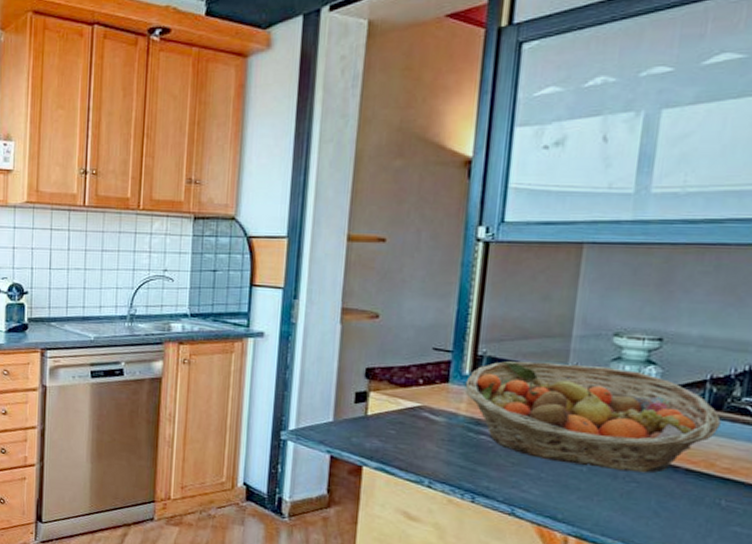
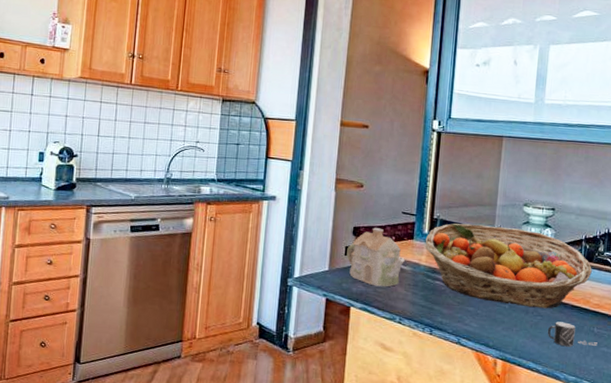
teapot: none [356,368,436,442] -> present [346,227,405,287]
mug: none [645,490,726,525] -> present [547,321,598,347]

